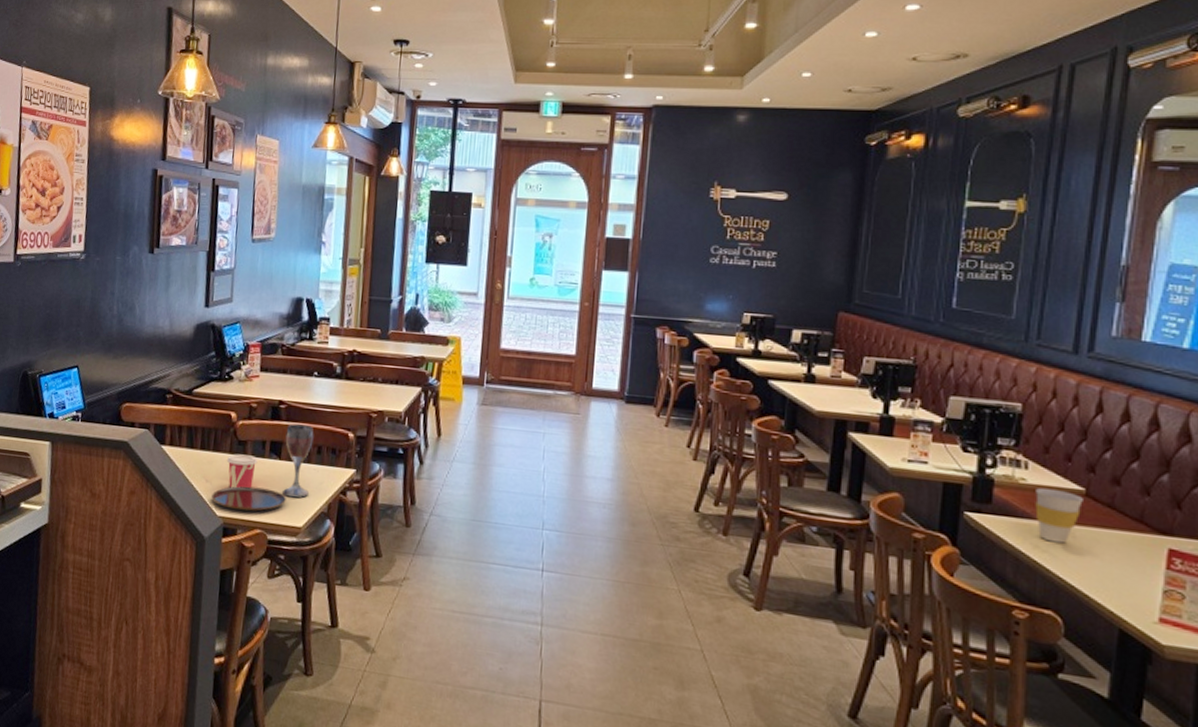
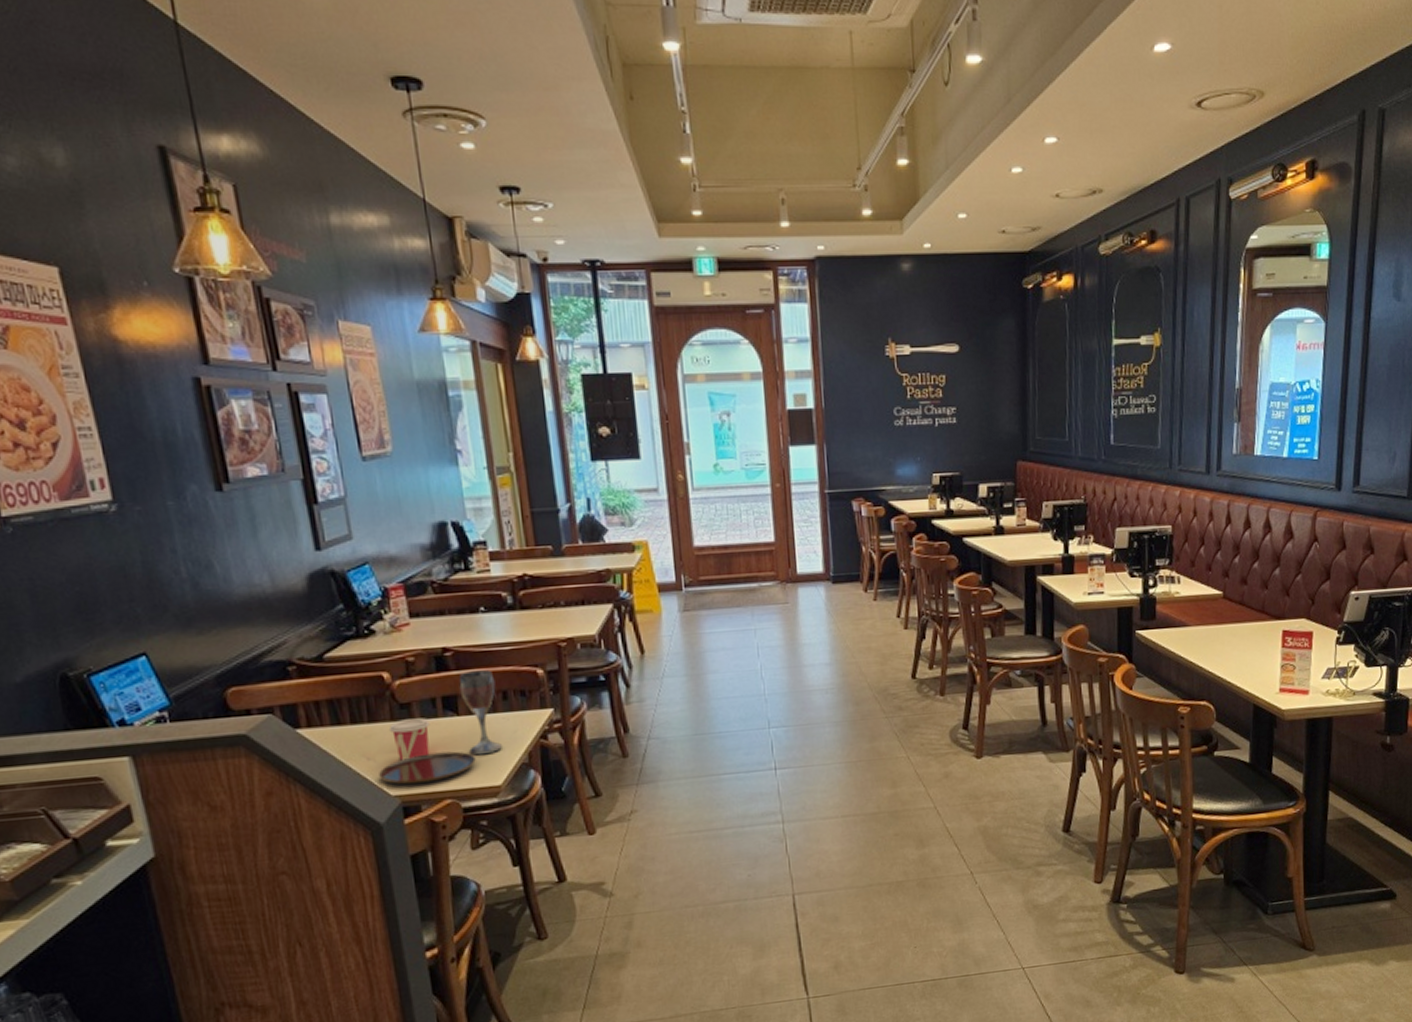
cup: present [1035,488,1083,544] -> none [1187,597,1222,643]

